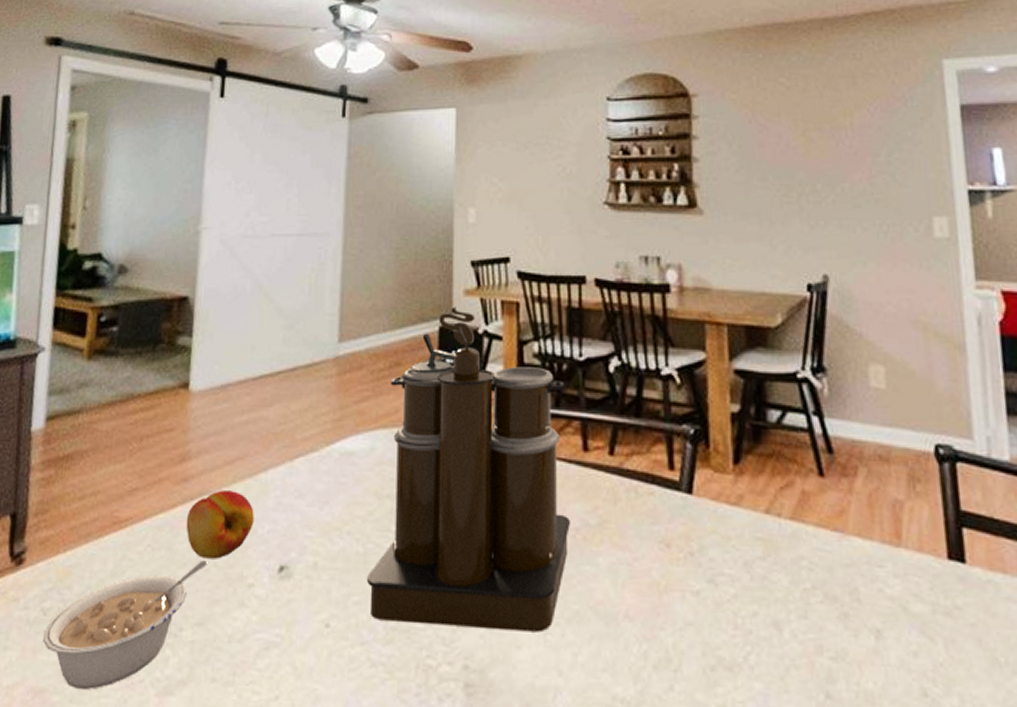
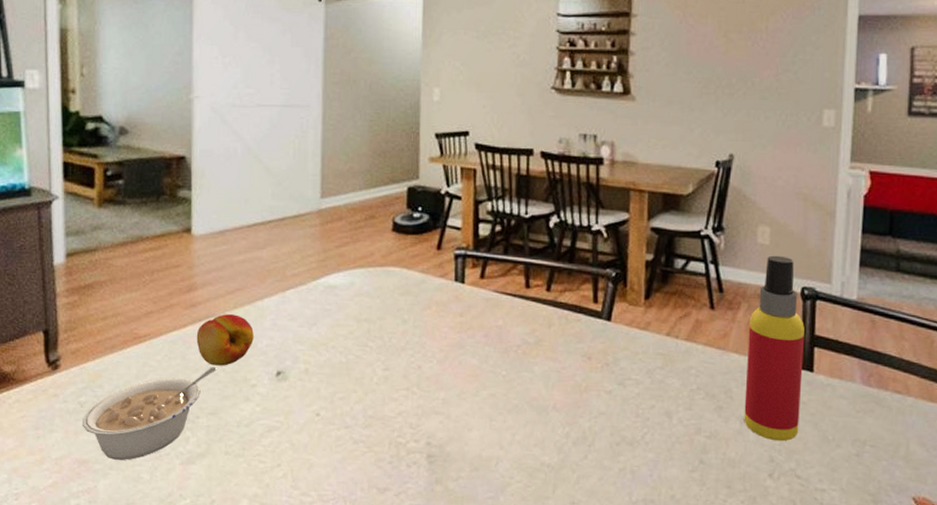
coffee maker: present [366,307,570,633] -> none [348,171,513,420]
spray bottle: none [871,402,957,666] -> present [744,255,805,442]

